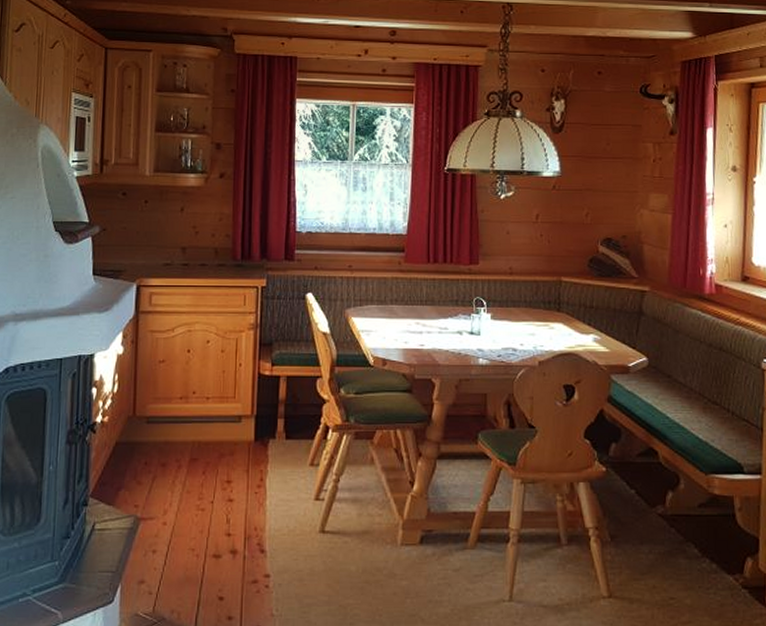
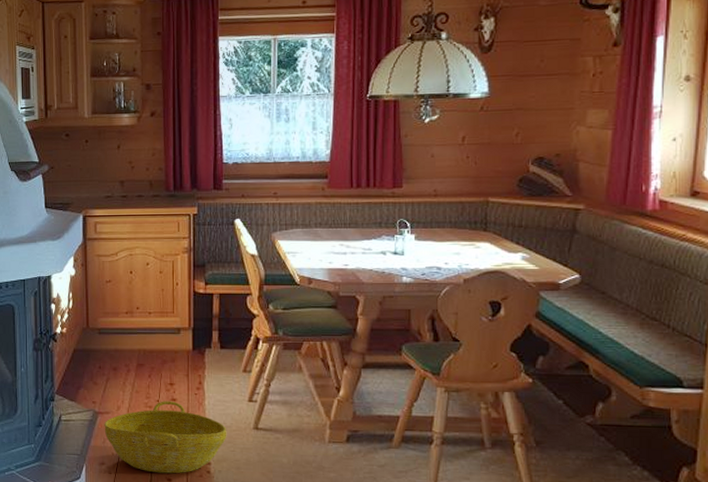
basket: none [146,502,290,591] -> present [104,401,227,474]

